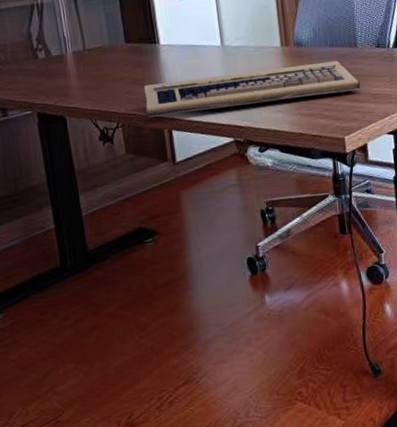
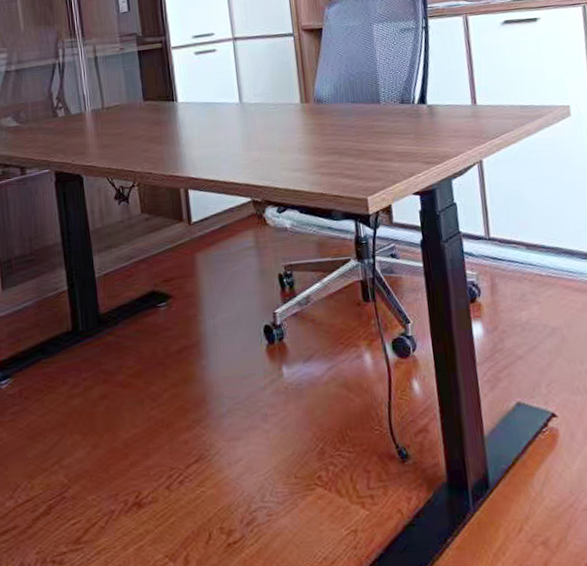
computer keyboard: present [142,60,361,118] -> none [159,117,384,177]

